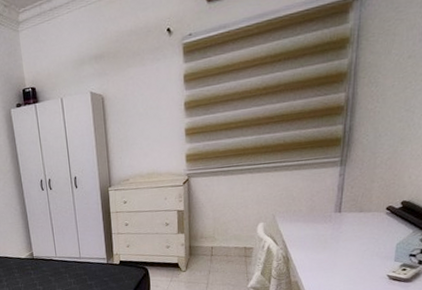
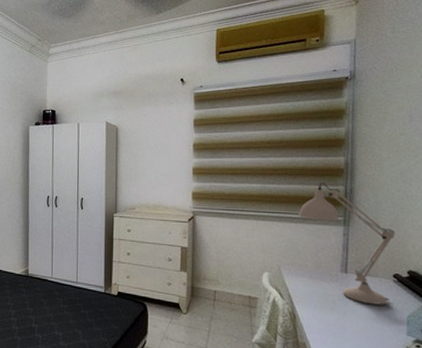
desk lamp: none [295,124,392,238] -> present [299,183,395,305]

